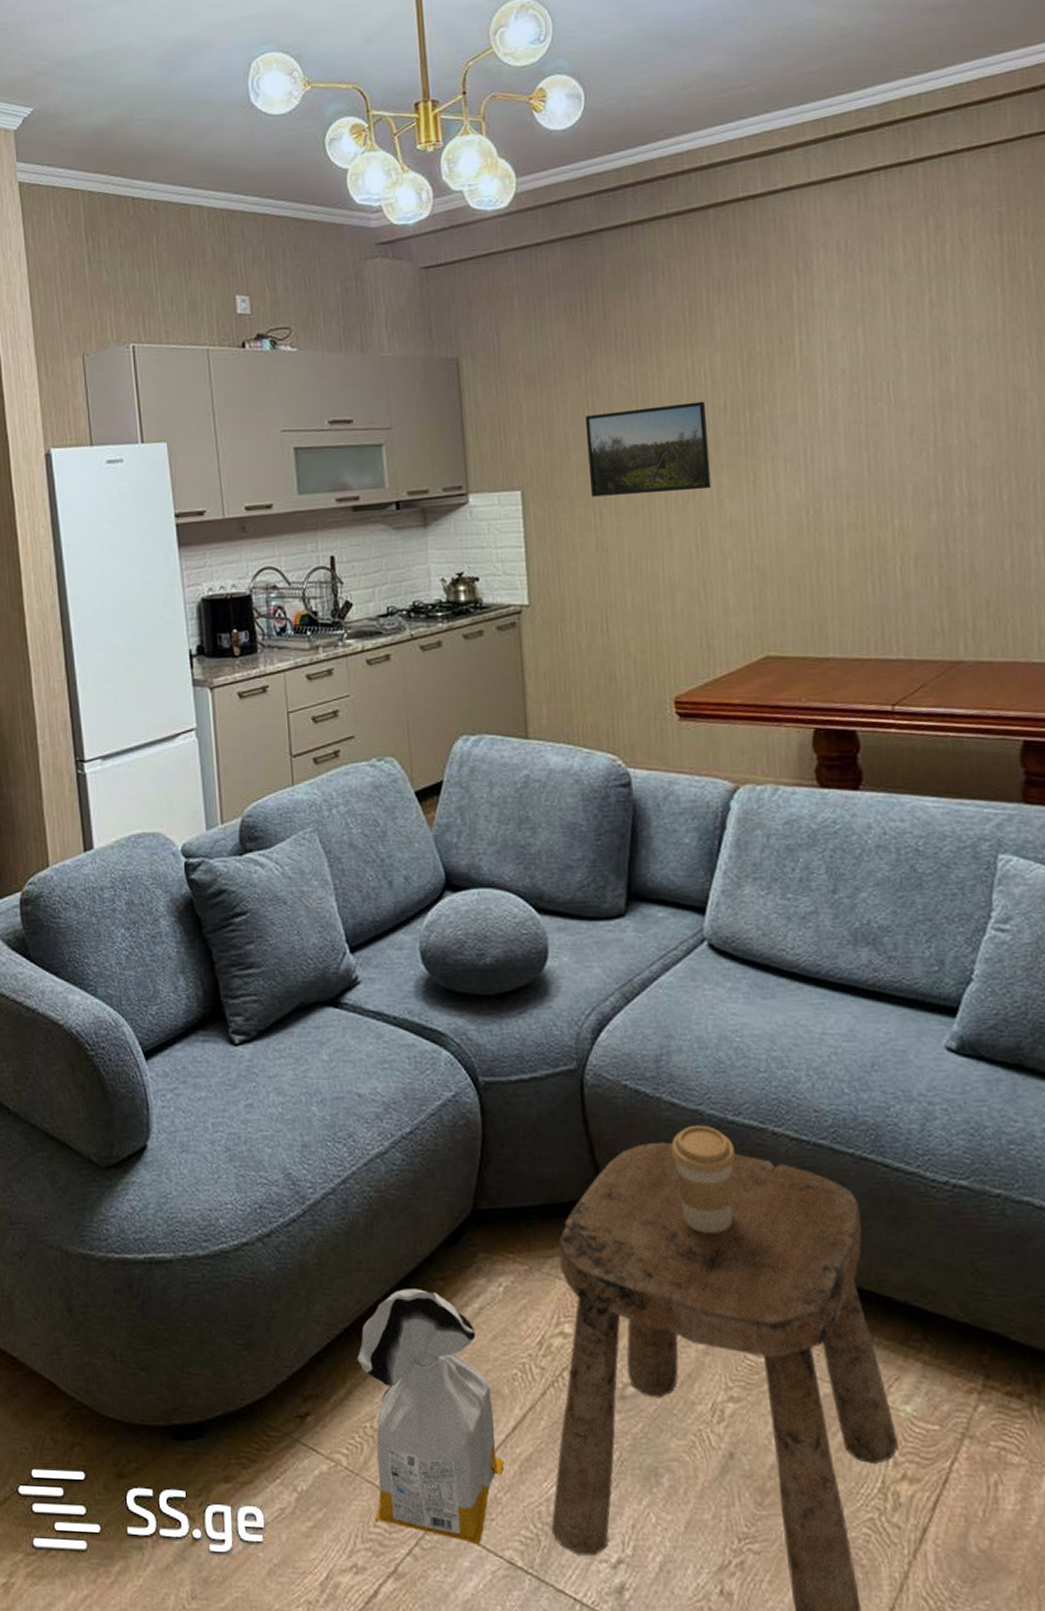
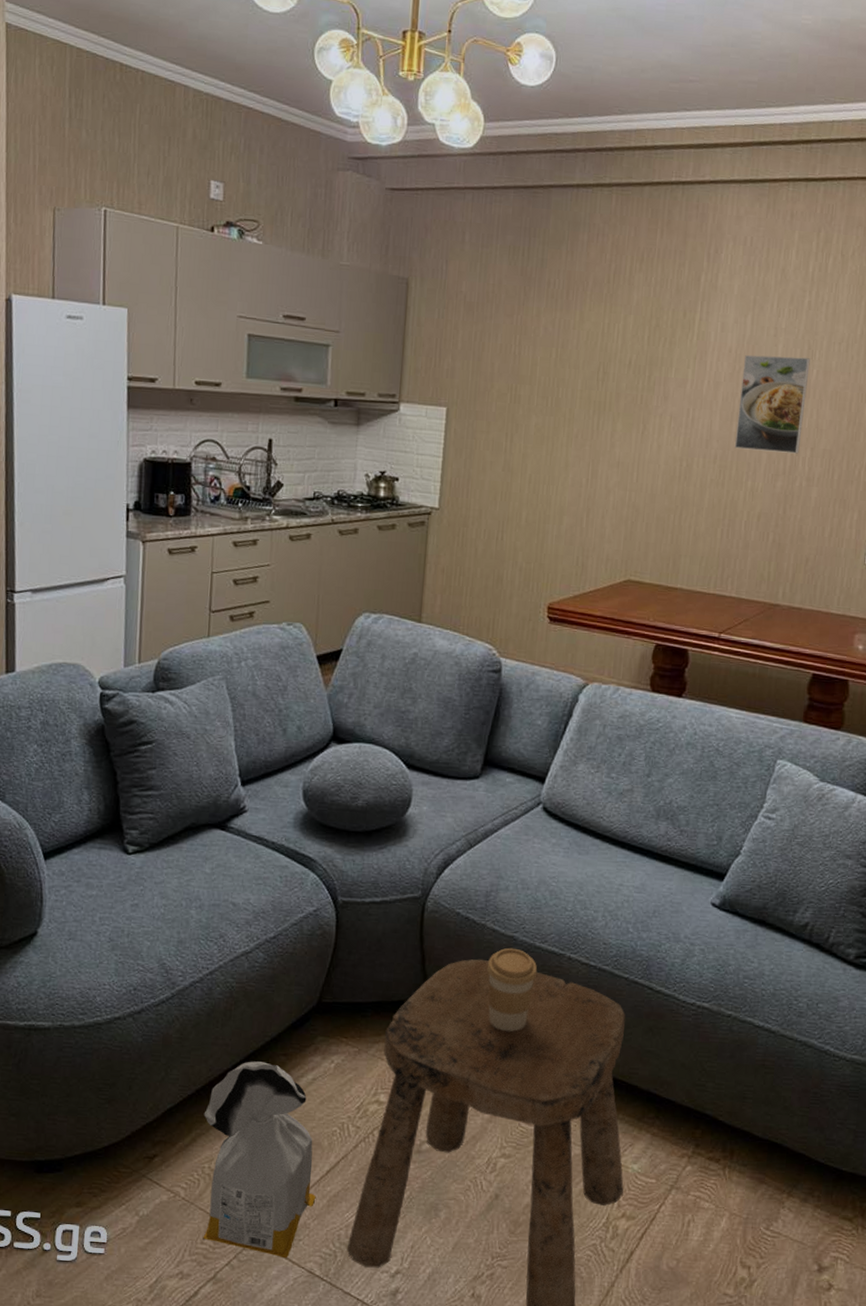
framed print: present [586,401,712,497] -> none [506,351,615,432]
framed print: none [862,364,952,484] -> present [734,355,811,454]

